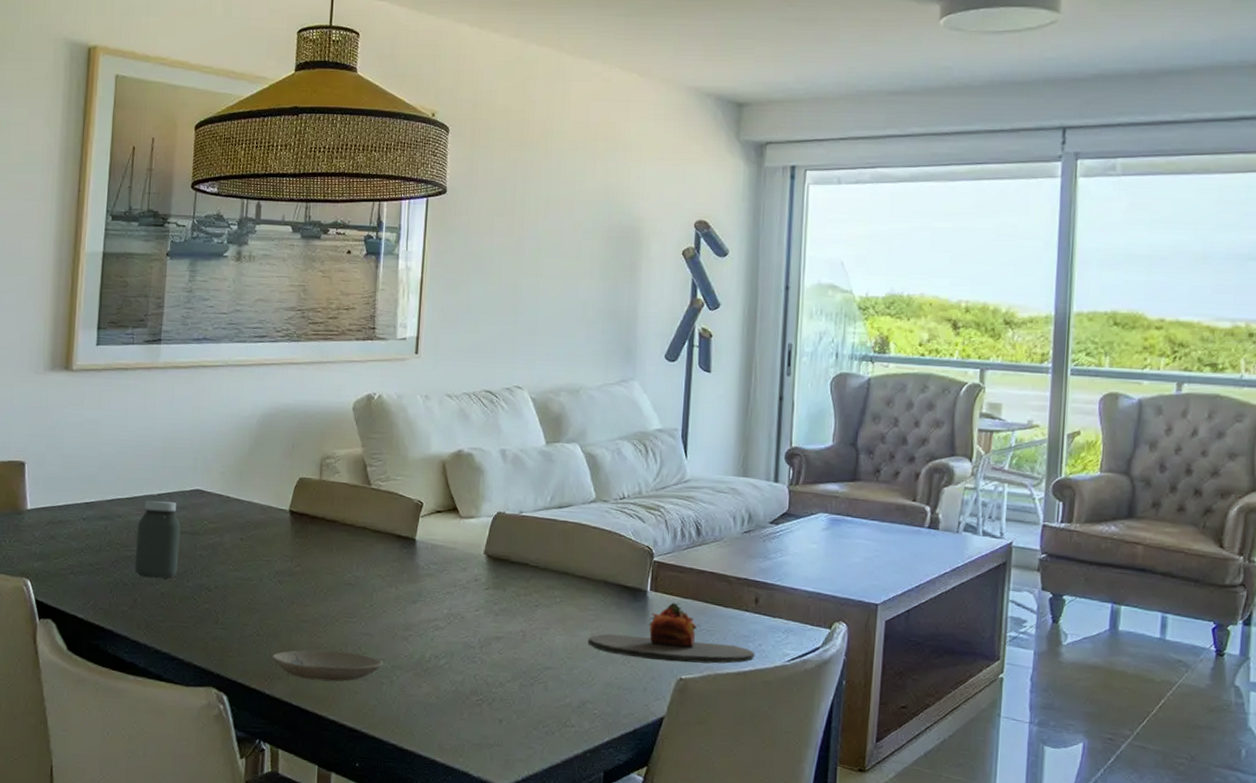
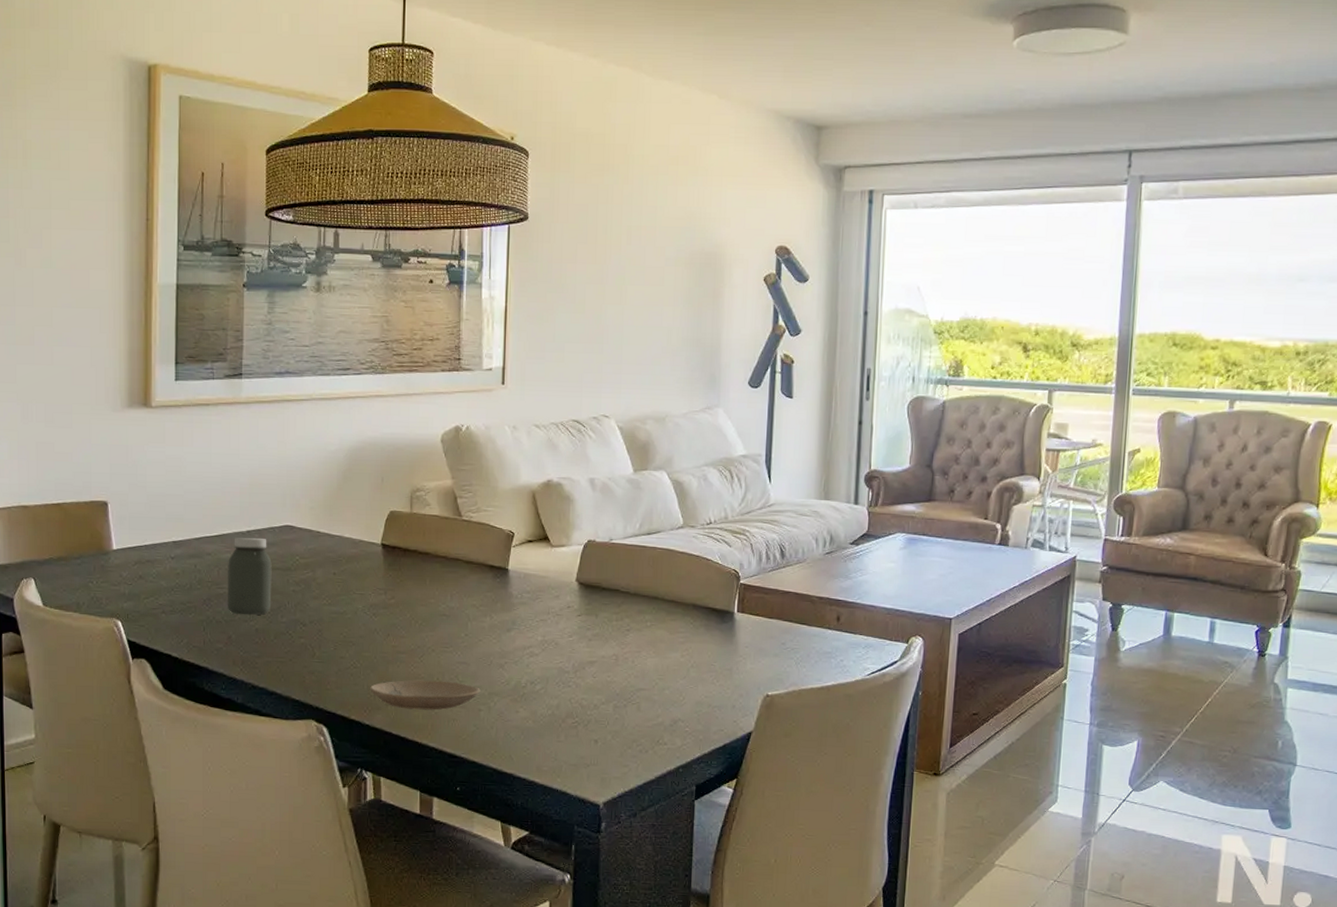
plate: present [588,602,755,664] -> none [678,623,837,680]

